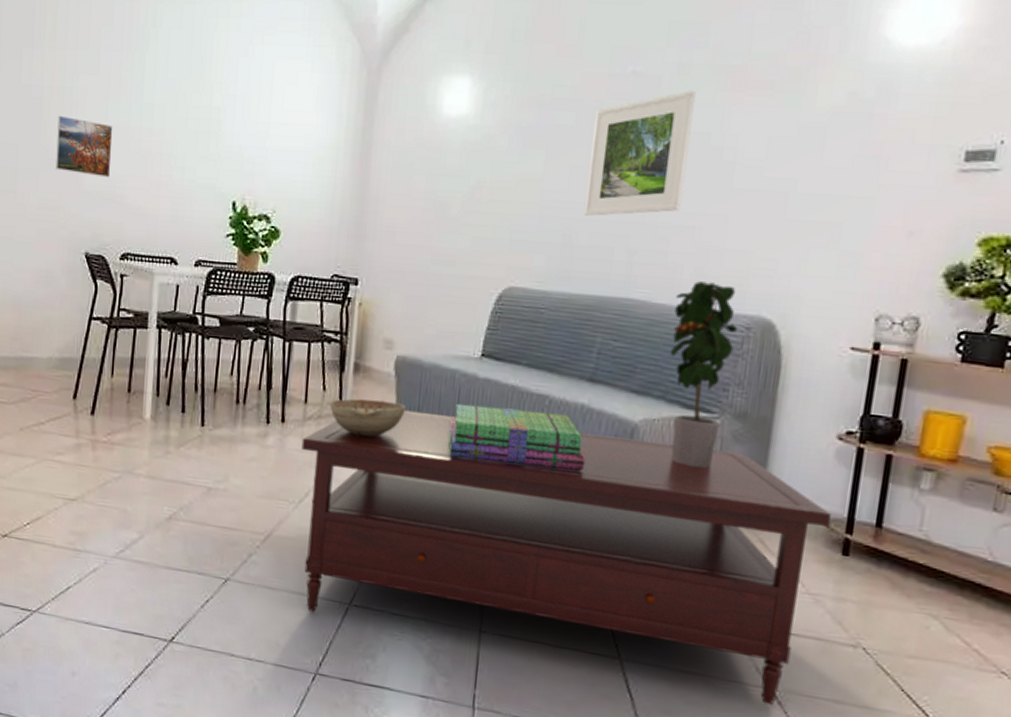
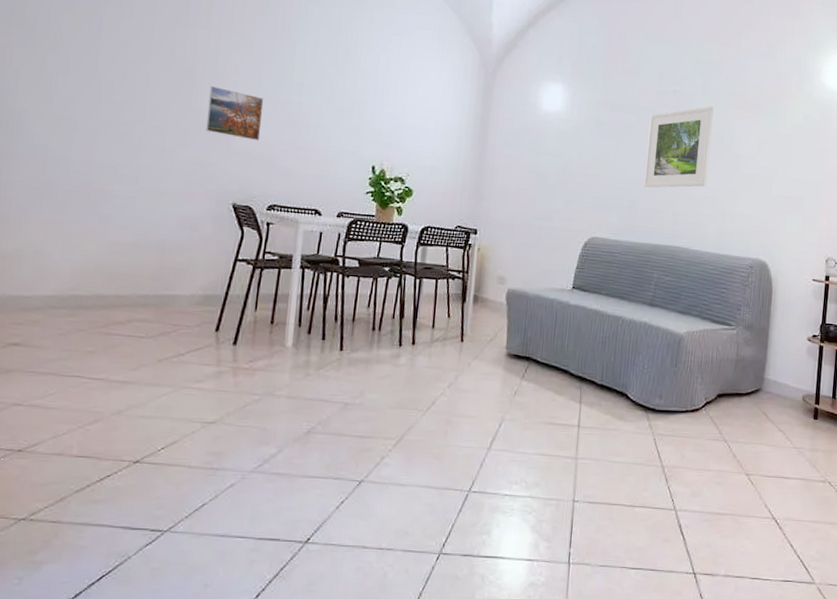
coffee table: present [301,410,832,705] -> none [429,331,807,530]
decorative bowl: present [330,398,406,437] -> none [453,323,515,354]
stack of books: present [448,403,586,471] -> none [548,324,649,371]
potted plant: present [669,281,738,468] -> none [702,235,745,364]

